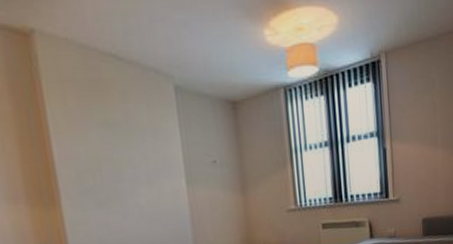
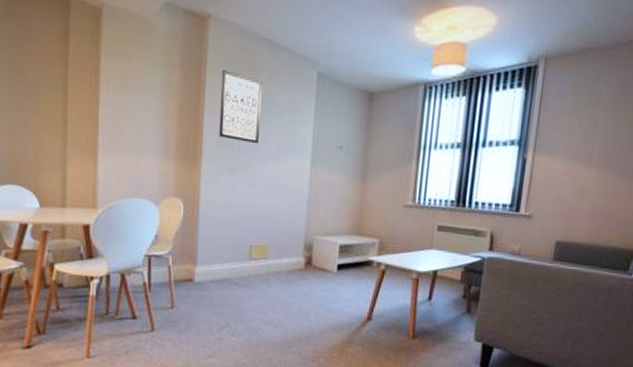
wall art: none [64,93,125,172] -> present [219,70,262,144]

